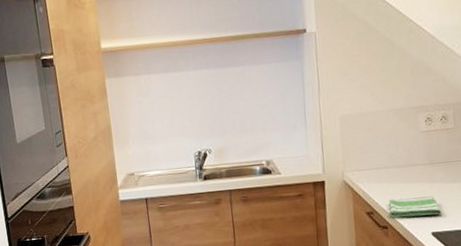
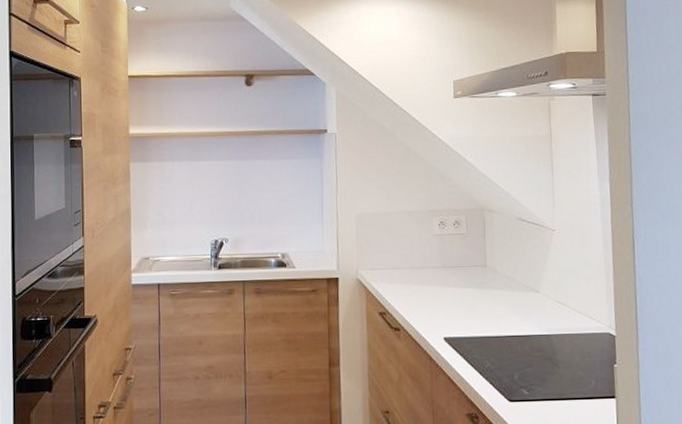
dish towel: present [388,196,442,218] -> none [401,300,454,320]

